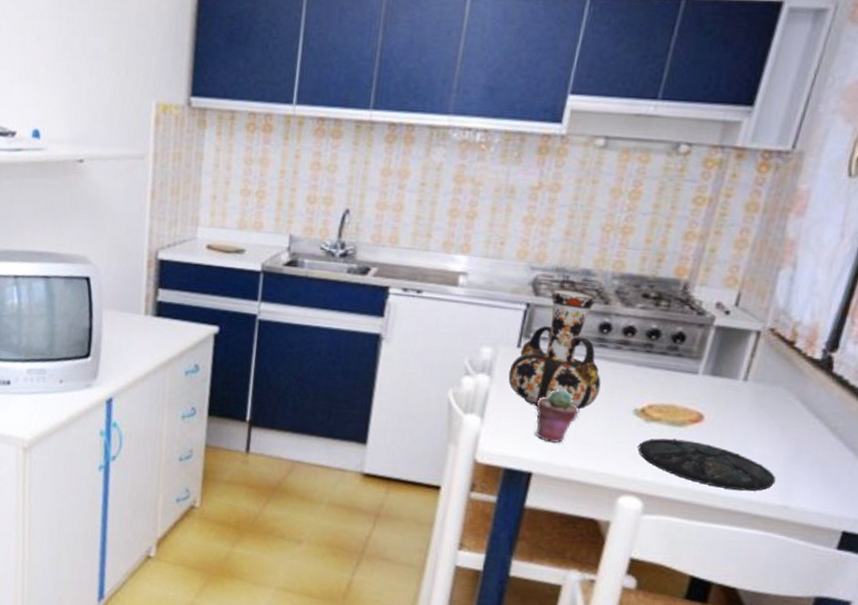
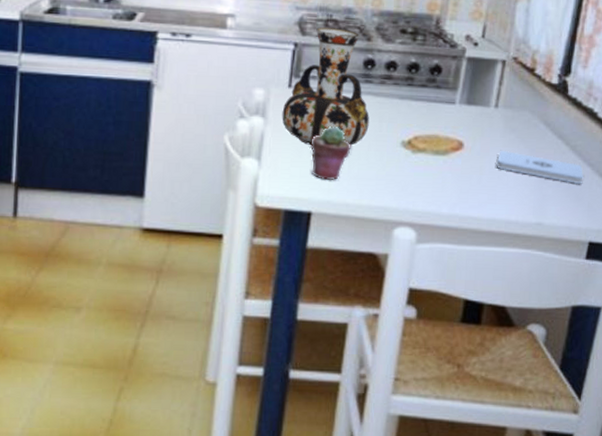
plate: present [638,438,776,491] -> none [408,167,530,212]
notepad: none [740,425,843,469] -> present [497,150,584,184]

